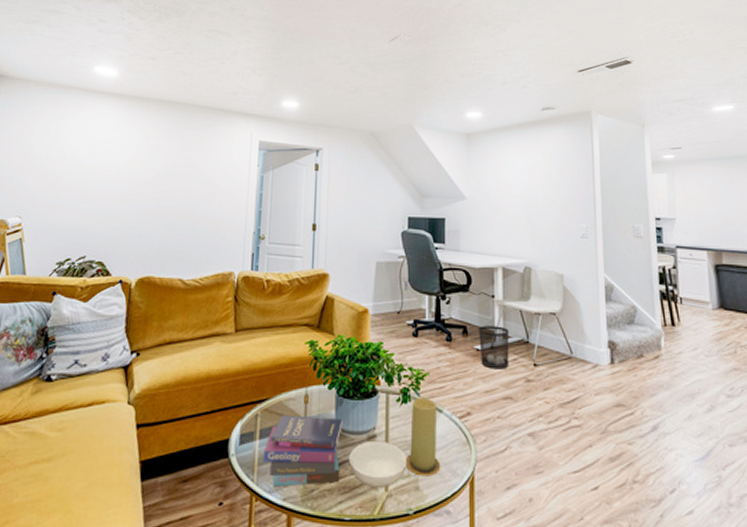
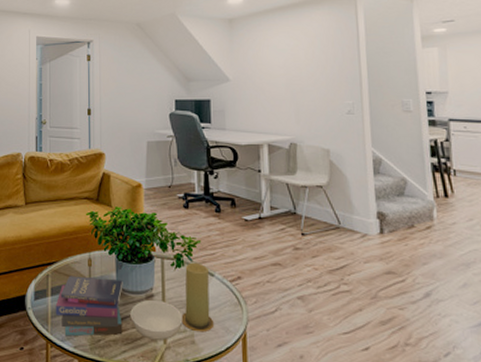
waste bin: present [479,326,509,370] -> none [246,198,277,238]

